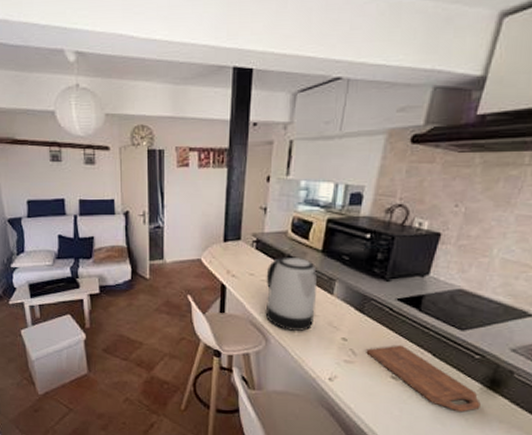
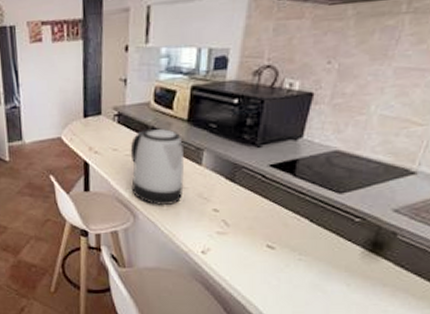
cutting board: present [366,345,481,413] -> none [239,212,363,278]

